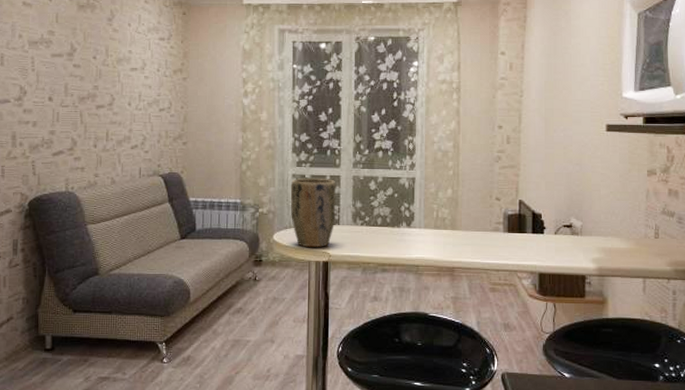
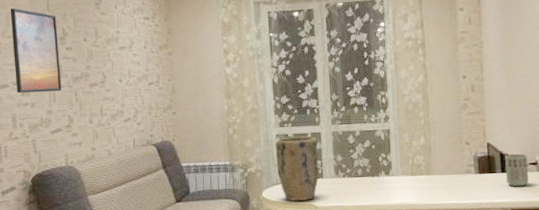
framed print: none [16,18,67,111] -> present [10,8,62,93]
cup: none [537,214,562,250] -> present [505,153,529,187]

